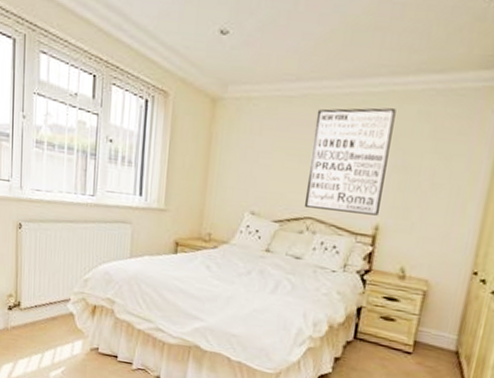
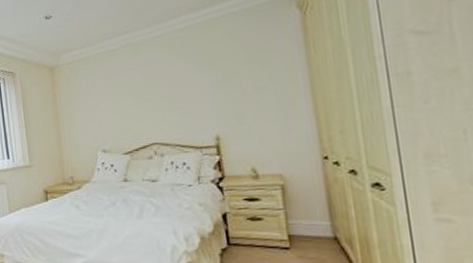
wall art: present [304,108,396,216] -> none [137,37,215,135]

